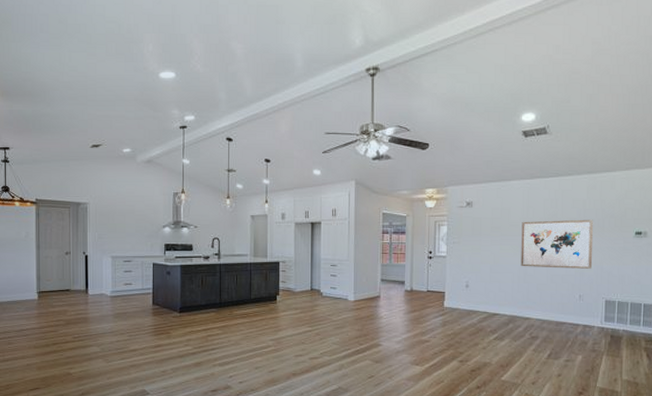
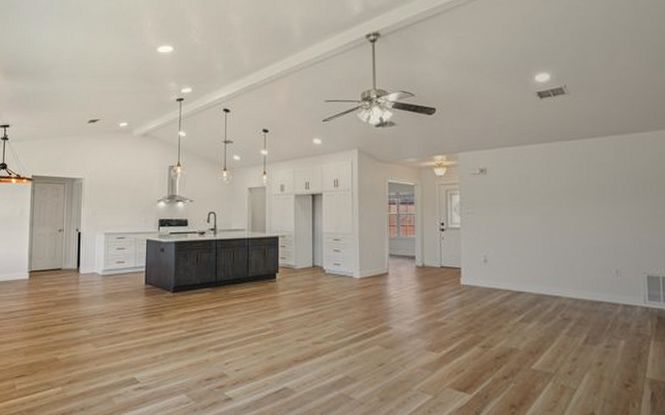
wall art: present [521,219,594,269] -> none [543,185,629,240]

